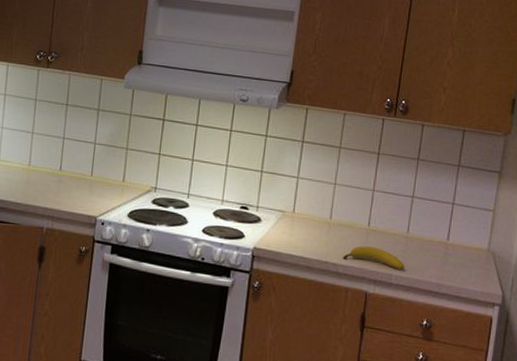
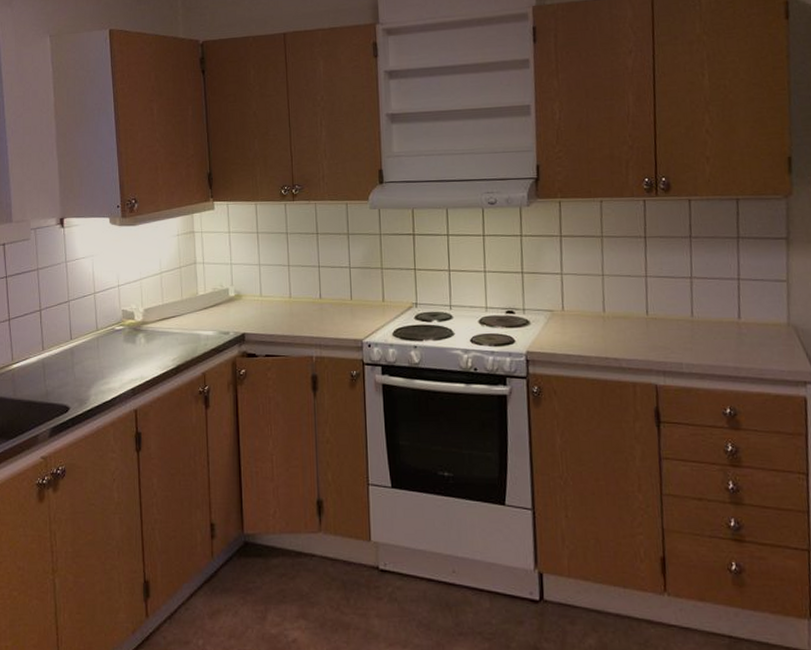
fruit: present [342,246,404,270] -> none [624,336,695,357]

